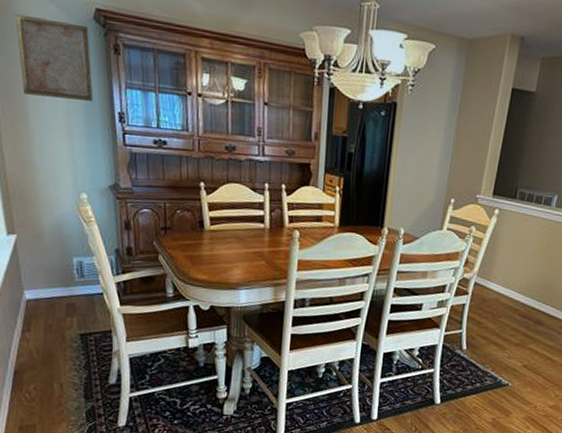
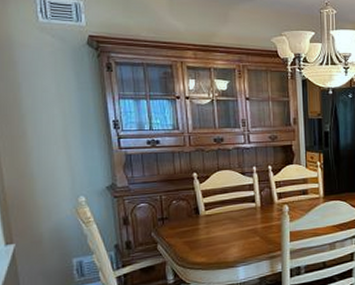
wall art: present [15,14,94,101] -> none [14,46,89,114]

